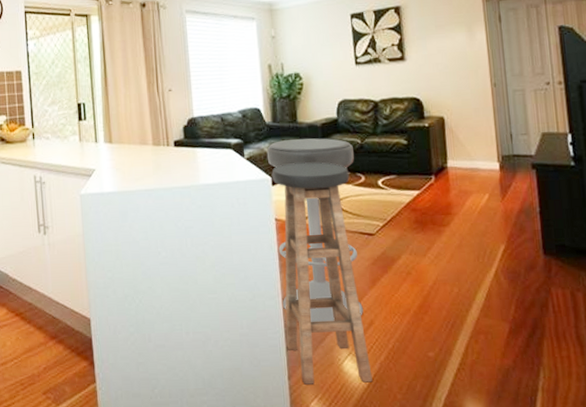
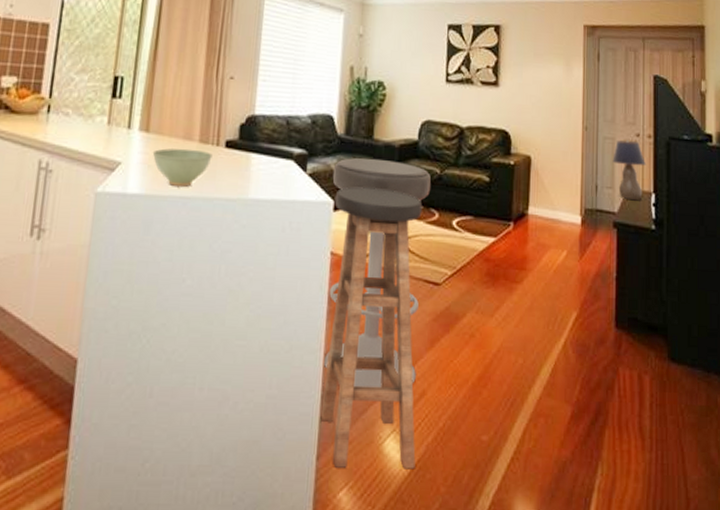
bowl: none [117,151,165,182] -> present [152,148,213,187]
table lamp: none [524,89,560,143] -> present [612,140,647,201]

